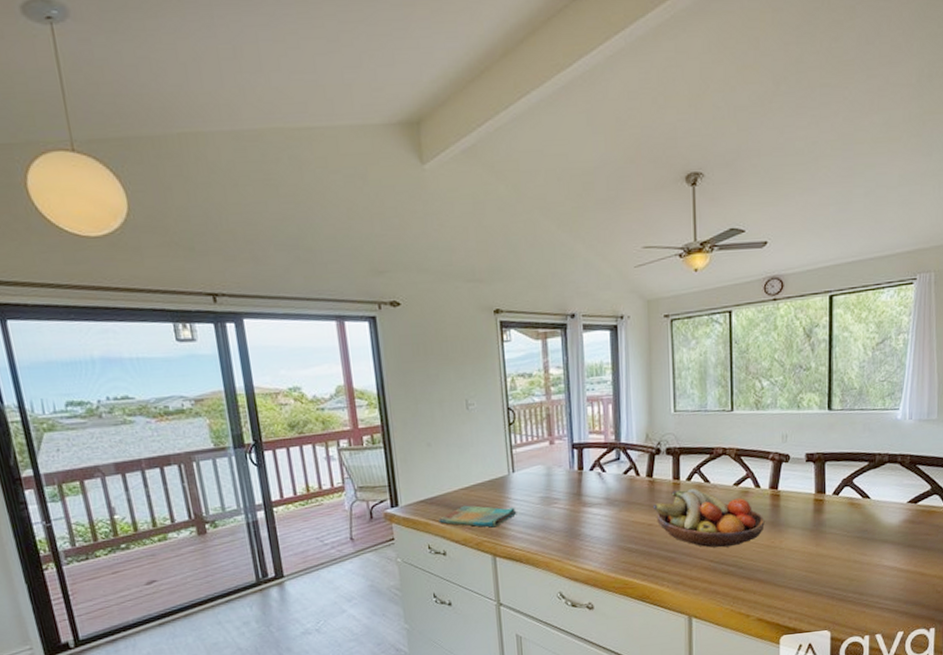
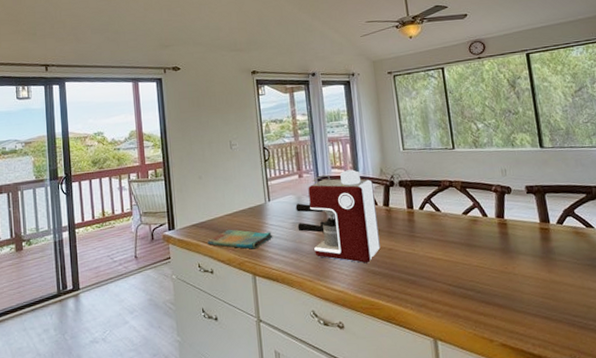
coffee maker: none [544,435,639,541] -> present [295,169,380,264]
fruit bowl: present [654,487,765,548] -> none [392,216,496,272]

